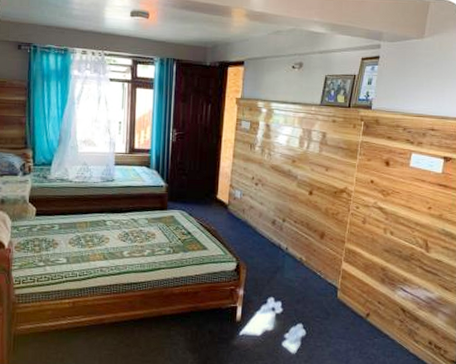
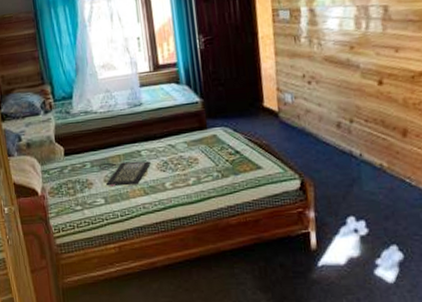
clutch bag: none [66,227,113,250] -> present [98,161,151,187]

